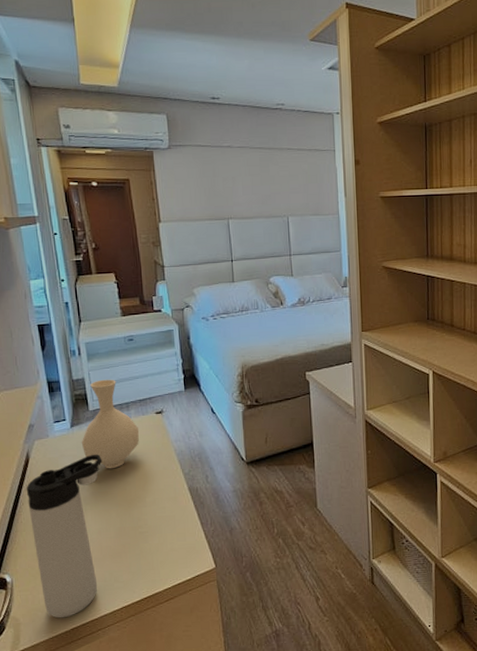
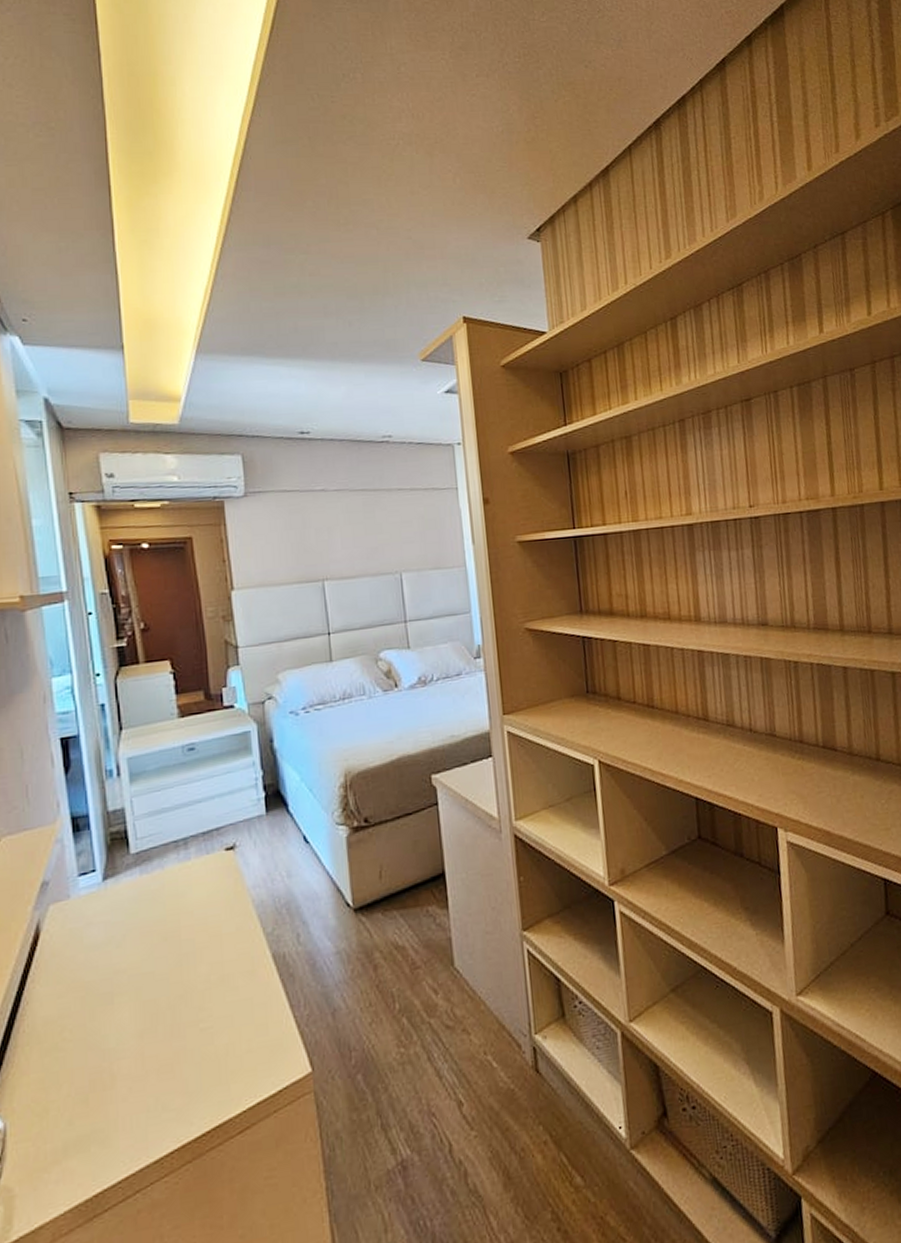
thermos bottle: present [26,454,103,618] -> none [33,916,148,1180]
vase: present [81,379,139,469] -> none [117,806,202,938]

